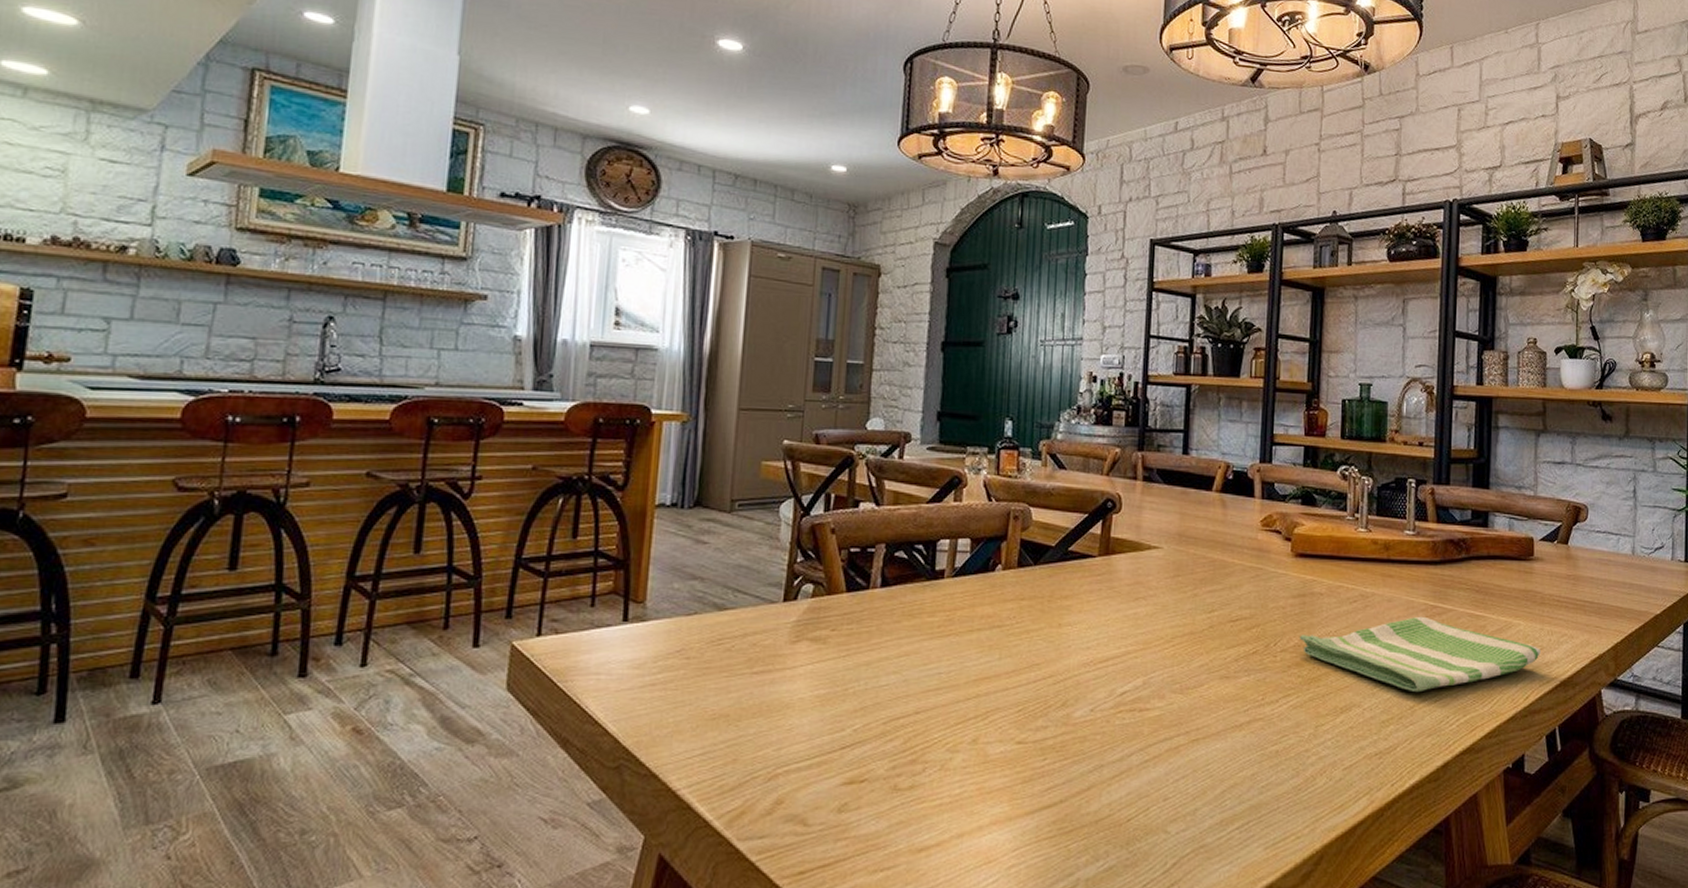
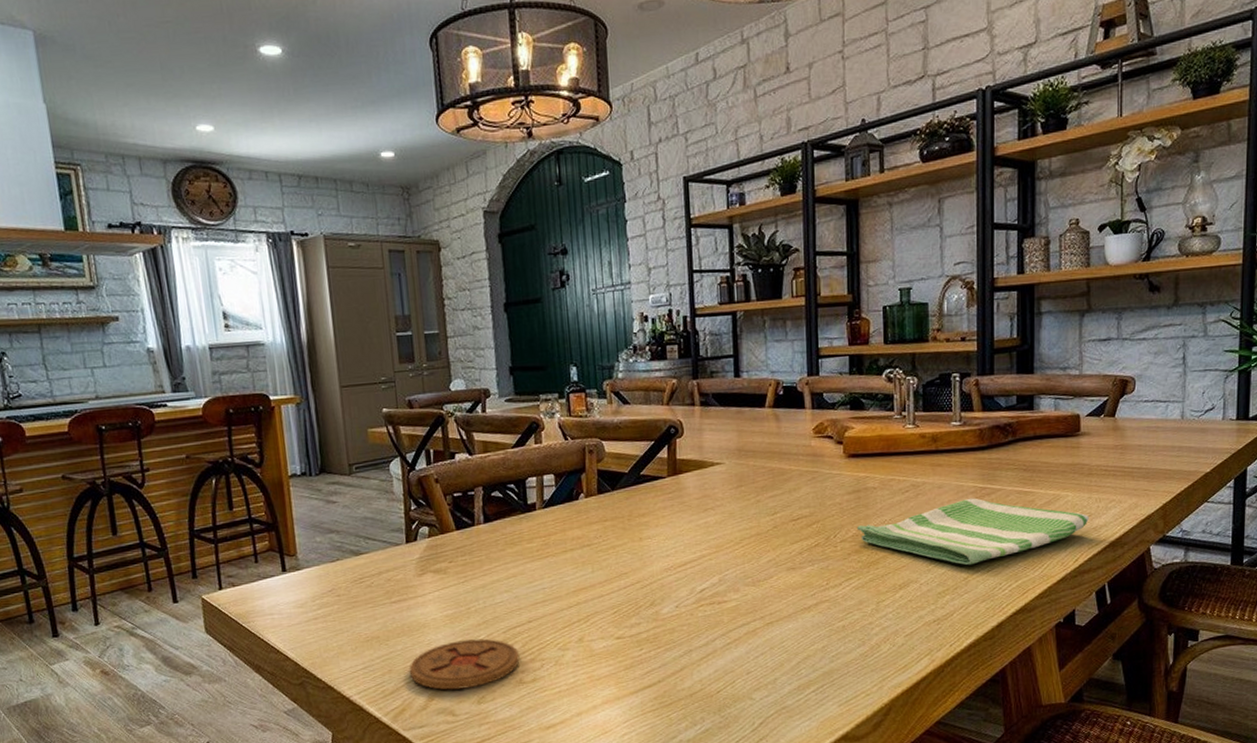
coaster: none [758,729,899,791] -> present [409,638,520,690]

